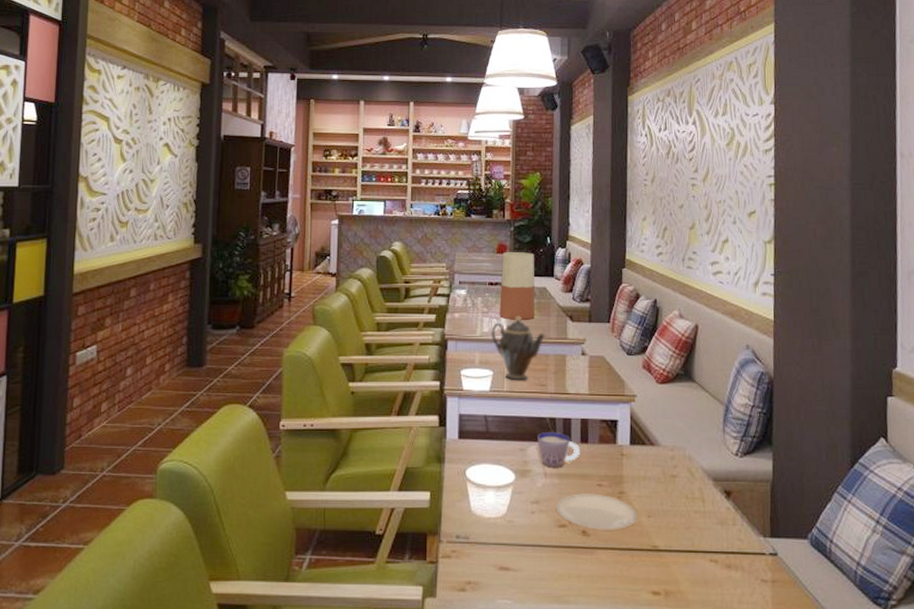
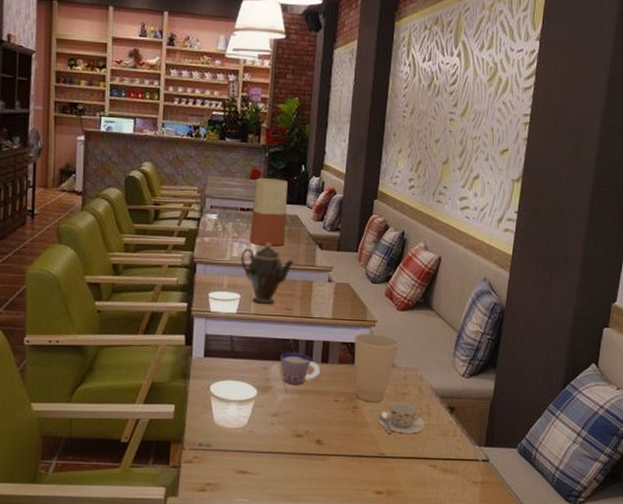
plate: present [556,493,638,531] -> none [294,408,369,440]
cup: none [613,409,663,486] -> present [353,333,400,402]
teacup: none [646,486,701,522] -> present [377,402,426,433]

